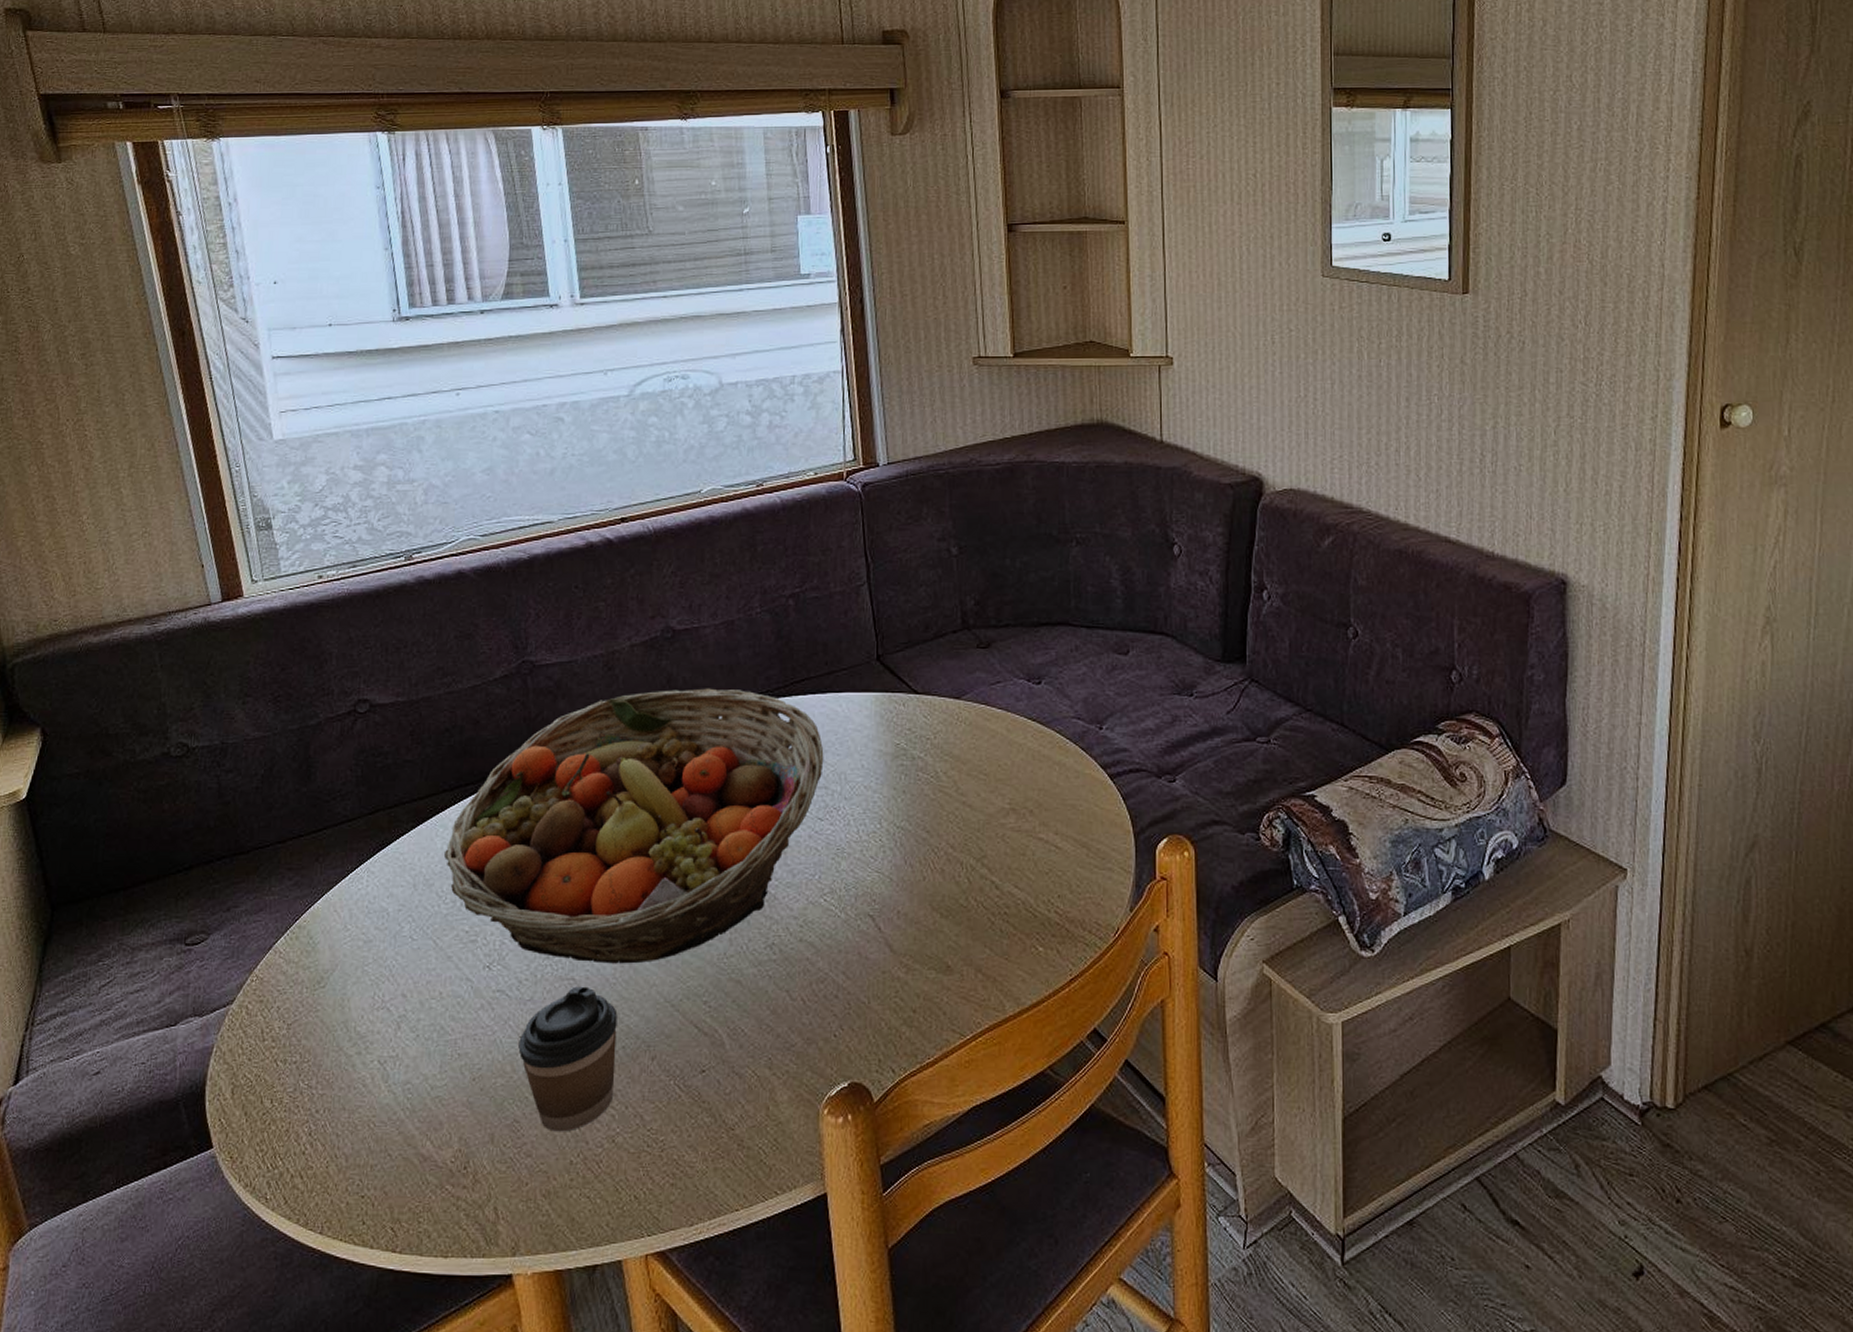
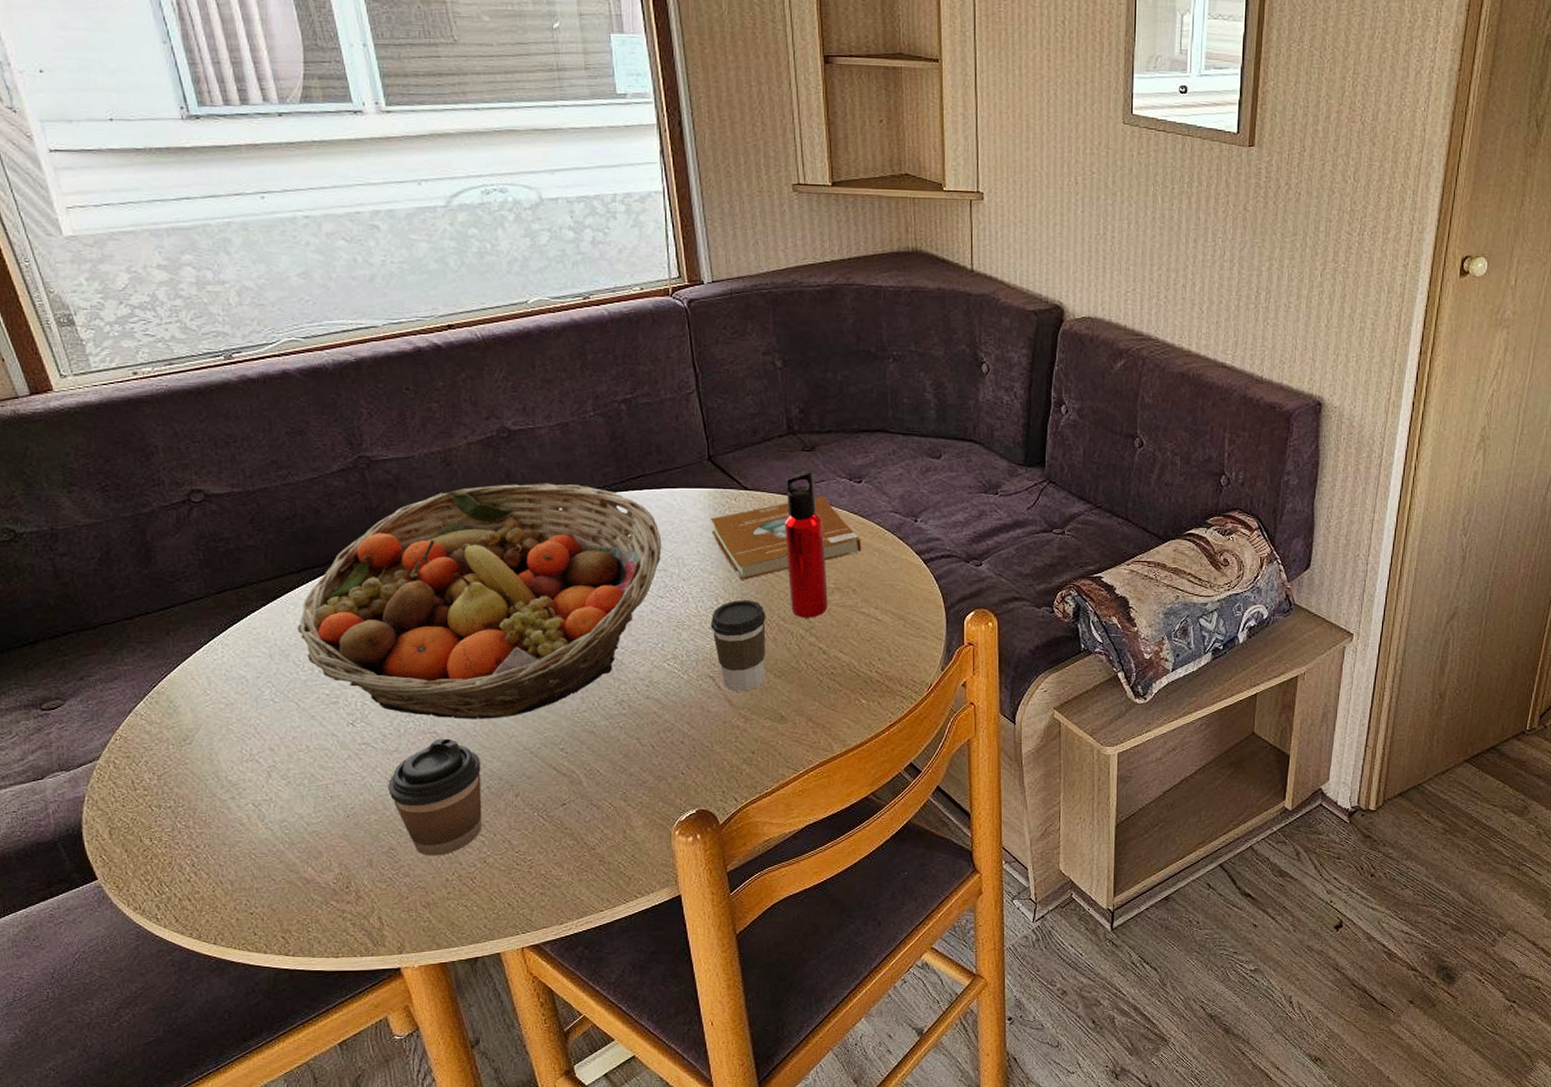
coffee cup: none [872,823,933,935] -> present [710,600,766,692]
book: none [876,699,1041,799] -> present [710,495,862,580]
water bottle: none [955,671,1002,845] -> present [784,471,828,618]

